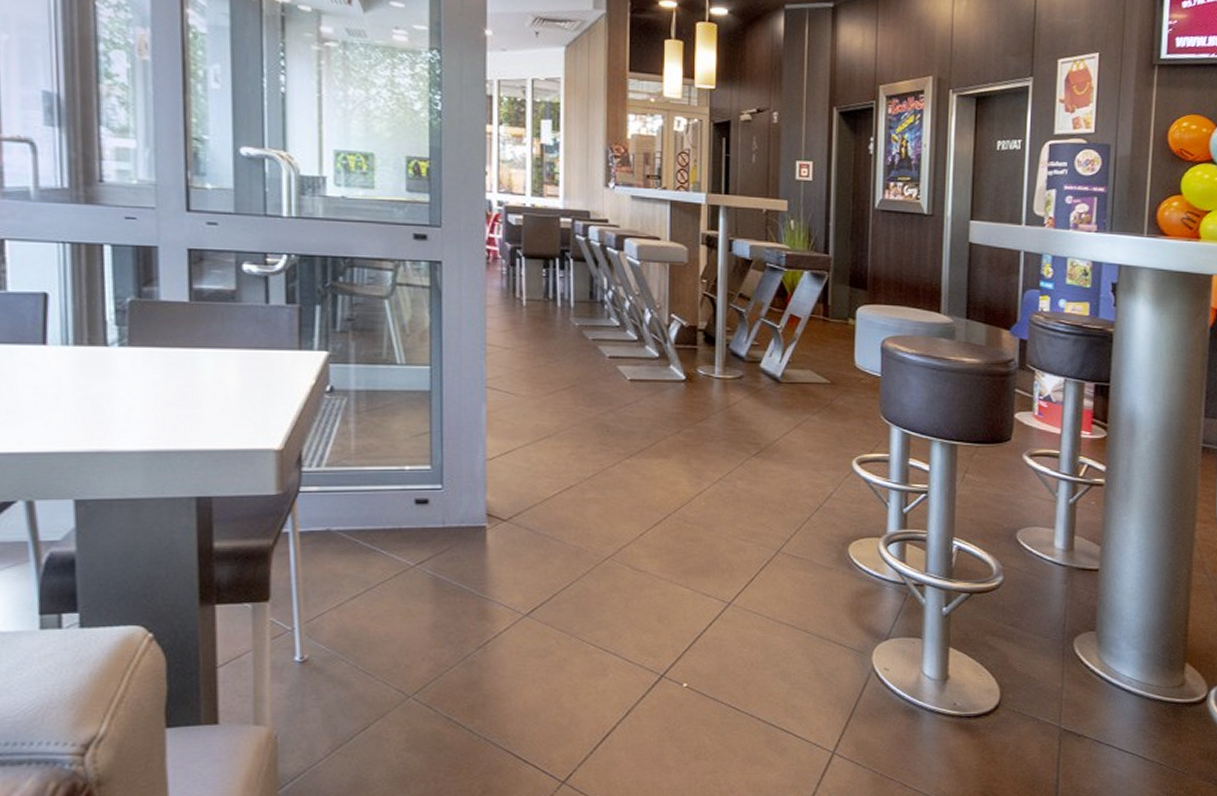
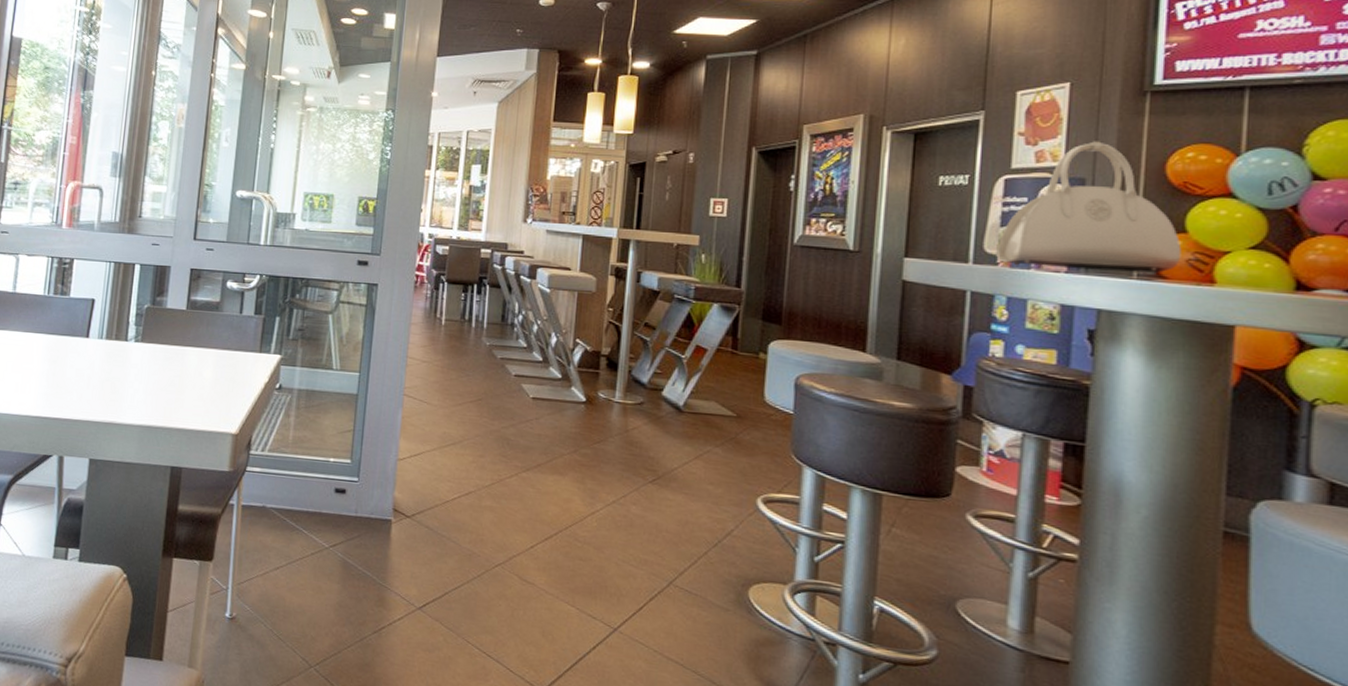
handbag: none [1043,110,1178,232] -> present [996,141,1182,275]

